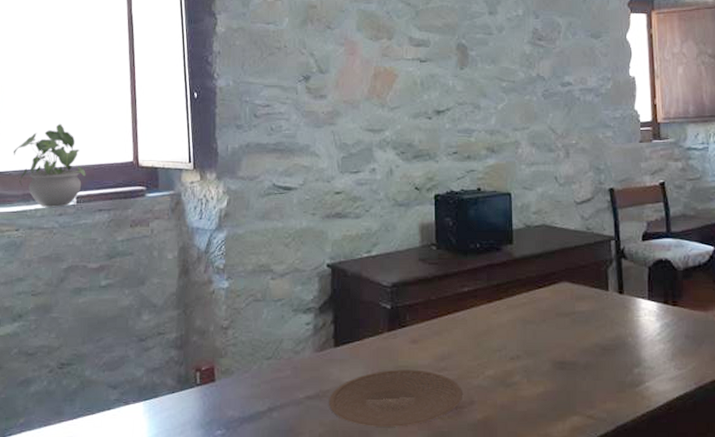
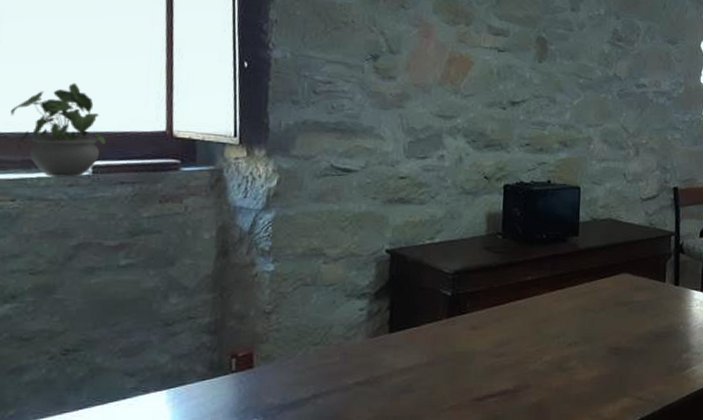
plate: present [329,369,462,427] -> none [380,355,519,411]

